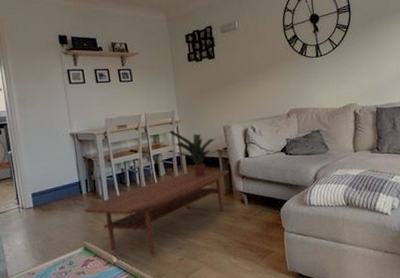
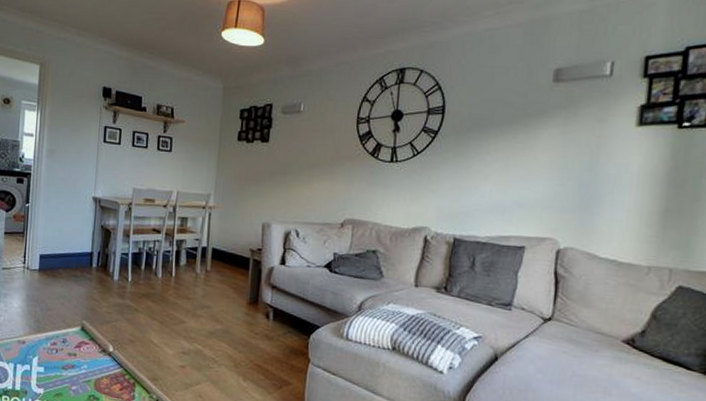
coffee table: present [84,169,230,255] -> none [90,267,259,354]
potted plant: present [168,130,219,176] -> none [198,216,252,276]

